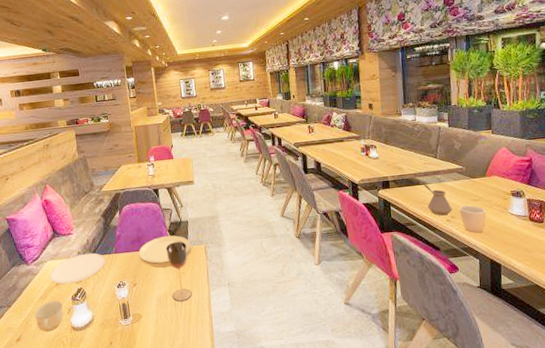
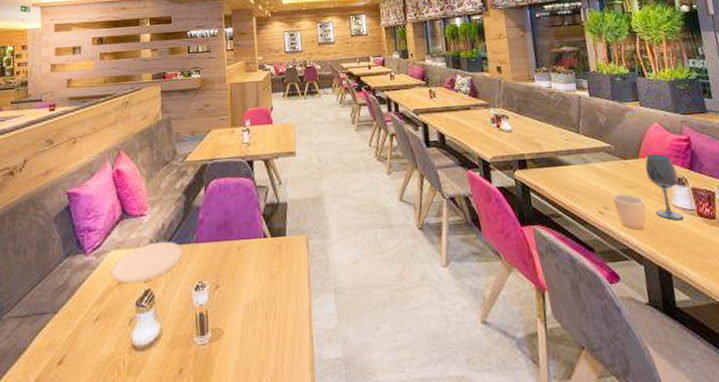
cup: present [34,300,64,332] -> none [86,306,123,351]
plate: present [138,235,192,268] -> none [224,220,291,265]
wineglass: present [165,241,192,302] -> none [258,229,288,313]
coffee pot: present [420,180,452,216] -> none [562,160,604,206]
wineglass: none [490,173,517,225] -> present [645,154,684,221]

